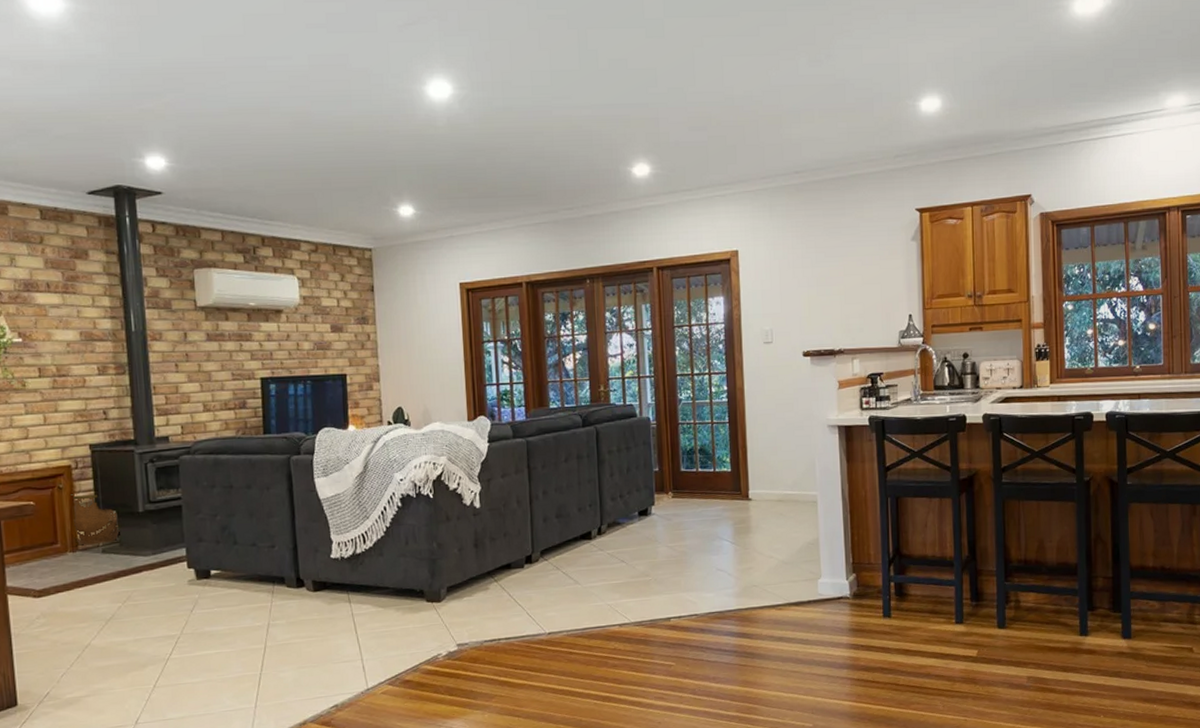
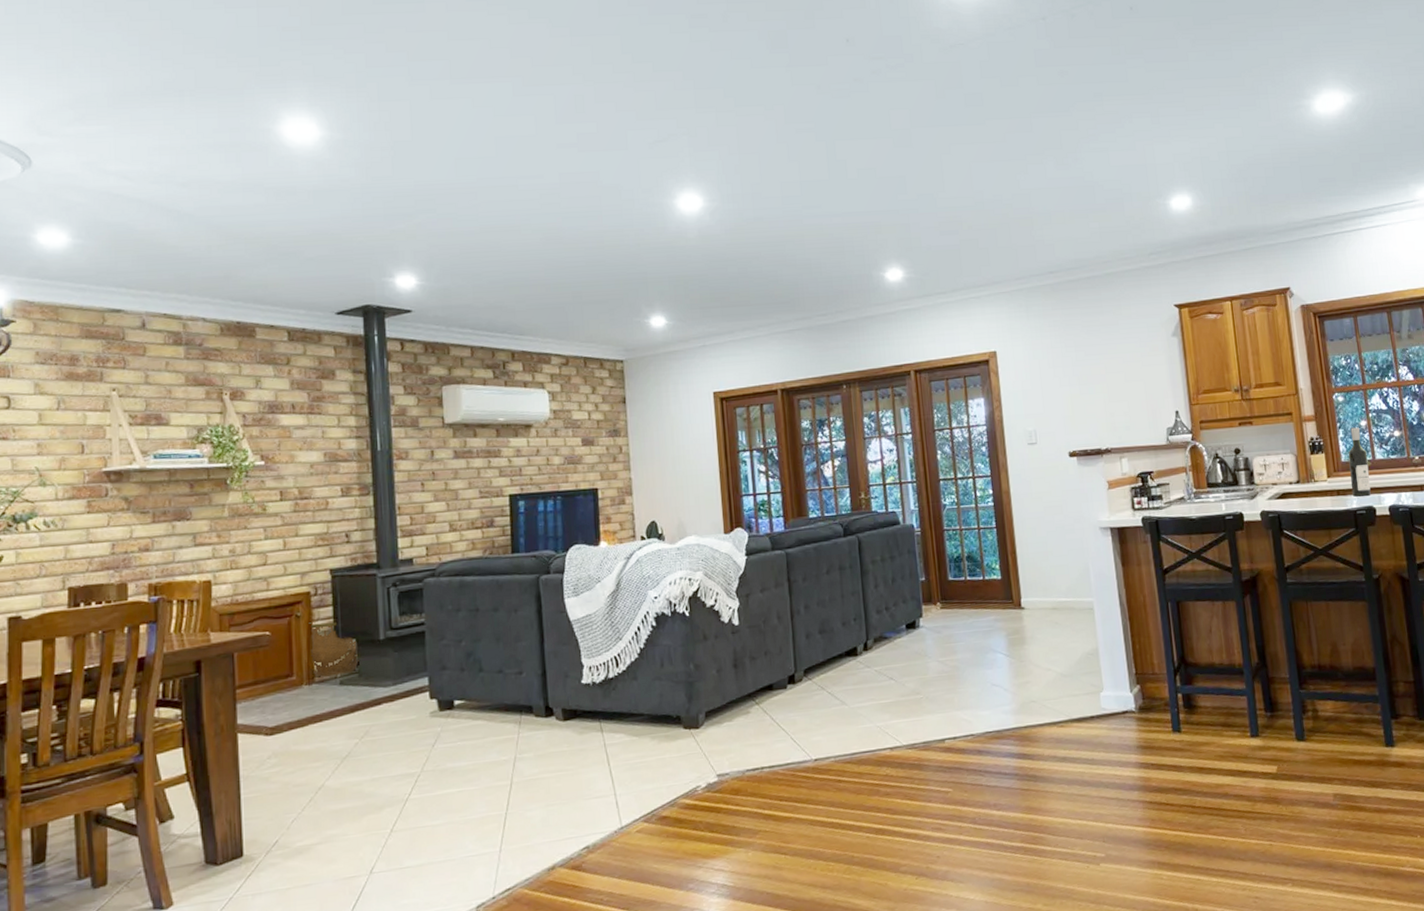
bottle: none [1072,335,1091,404] -> present [1348,427,1371,498]

